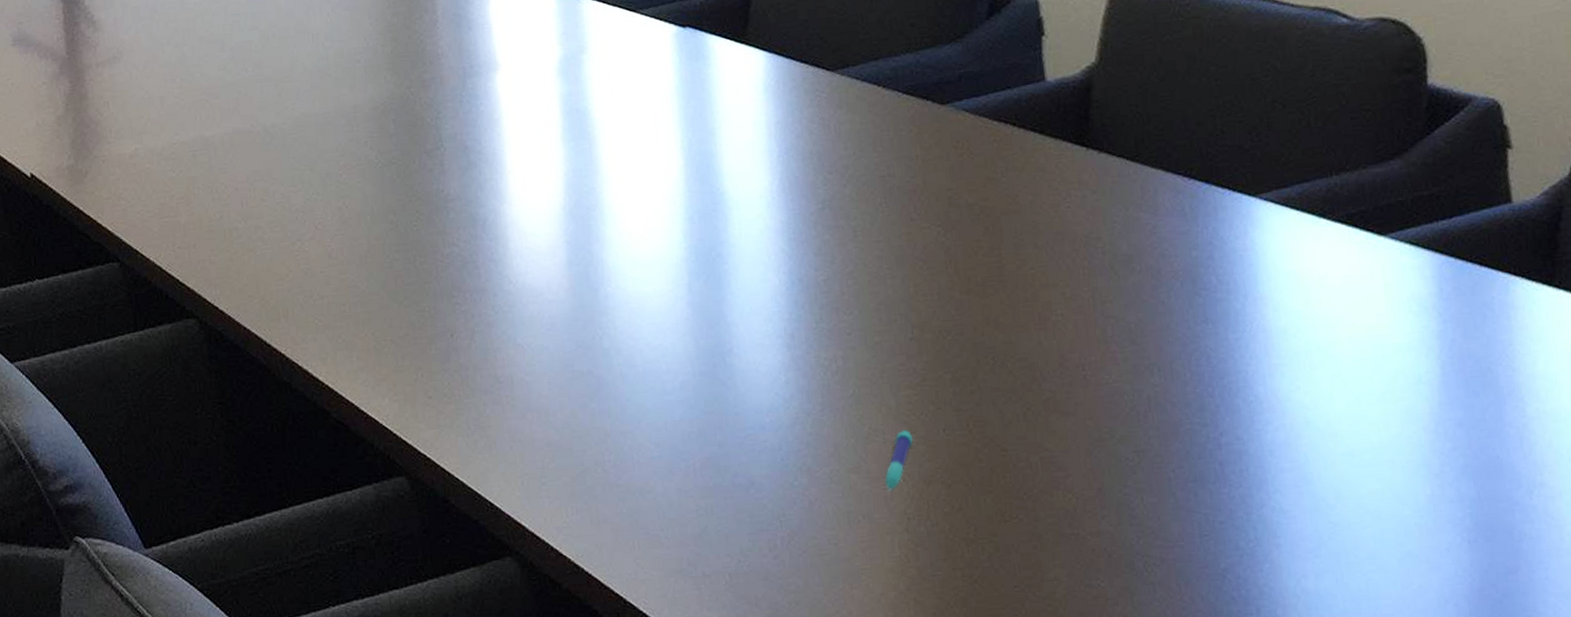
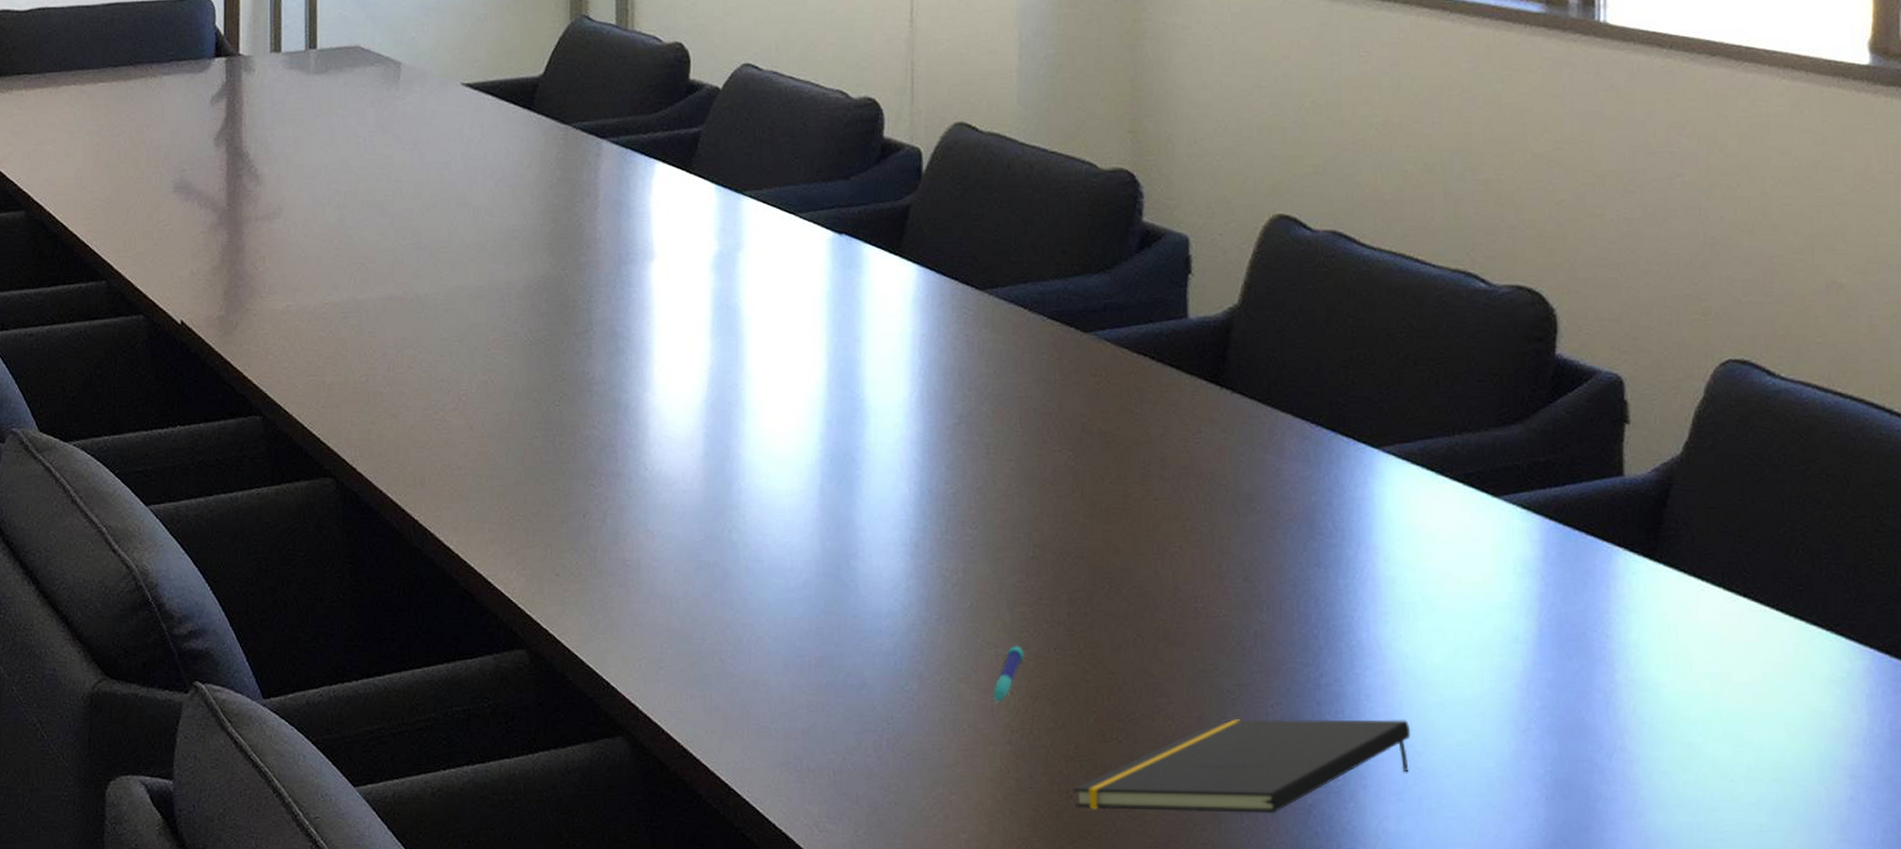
notepad: none [977,473,1322,593] -> present [1073,719,1411,814]

